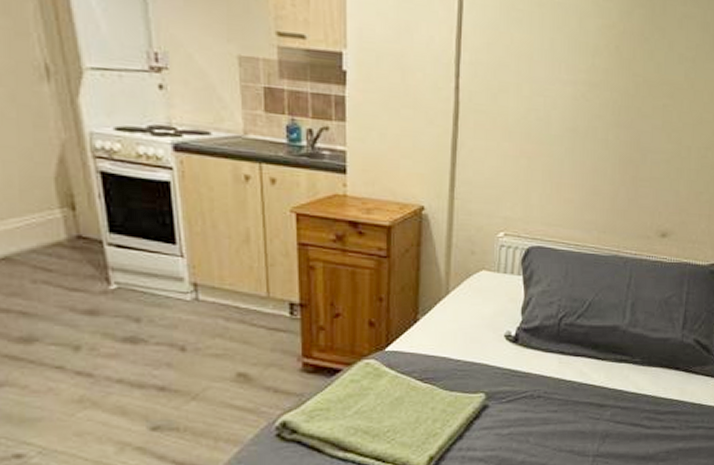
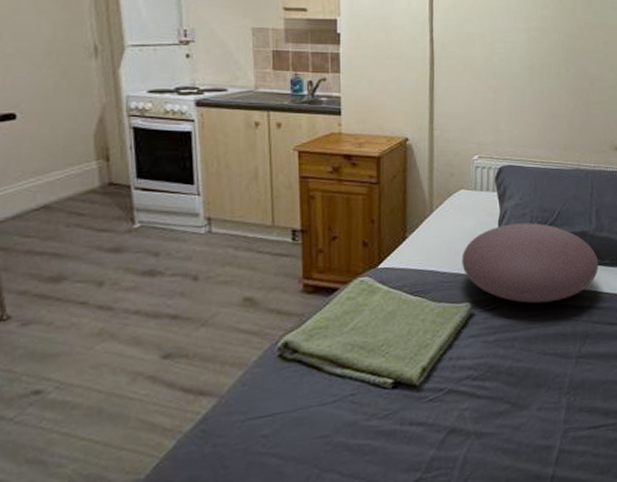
cushion: none [478,312,628,399] -> present [461,223,599,304]

